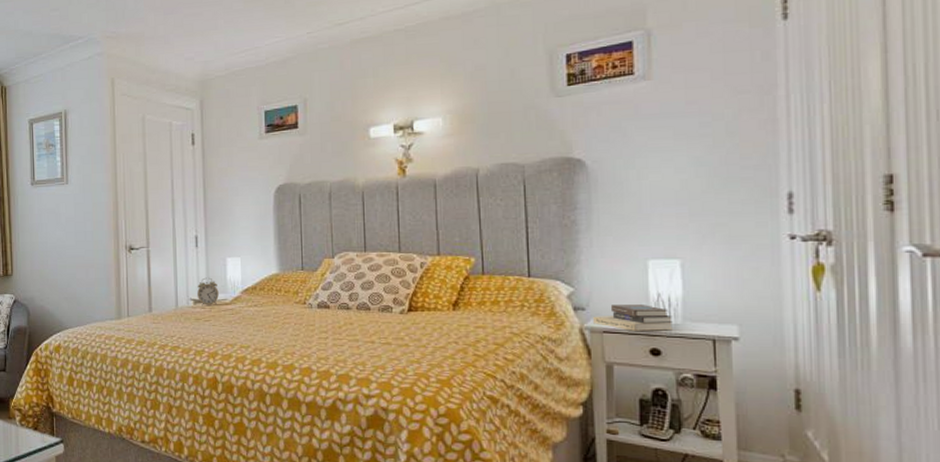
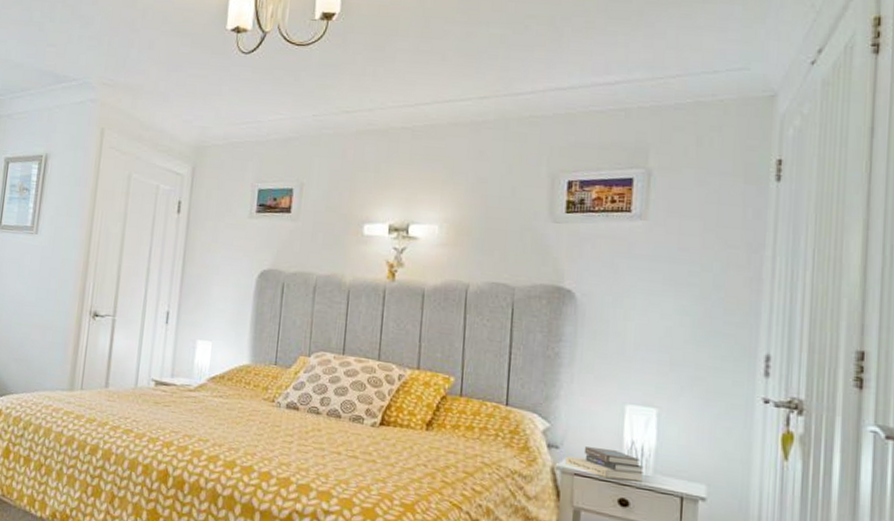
alarm clock: present [197,277,219,307] -> none [160,358,184,390]

